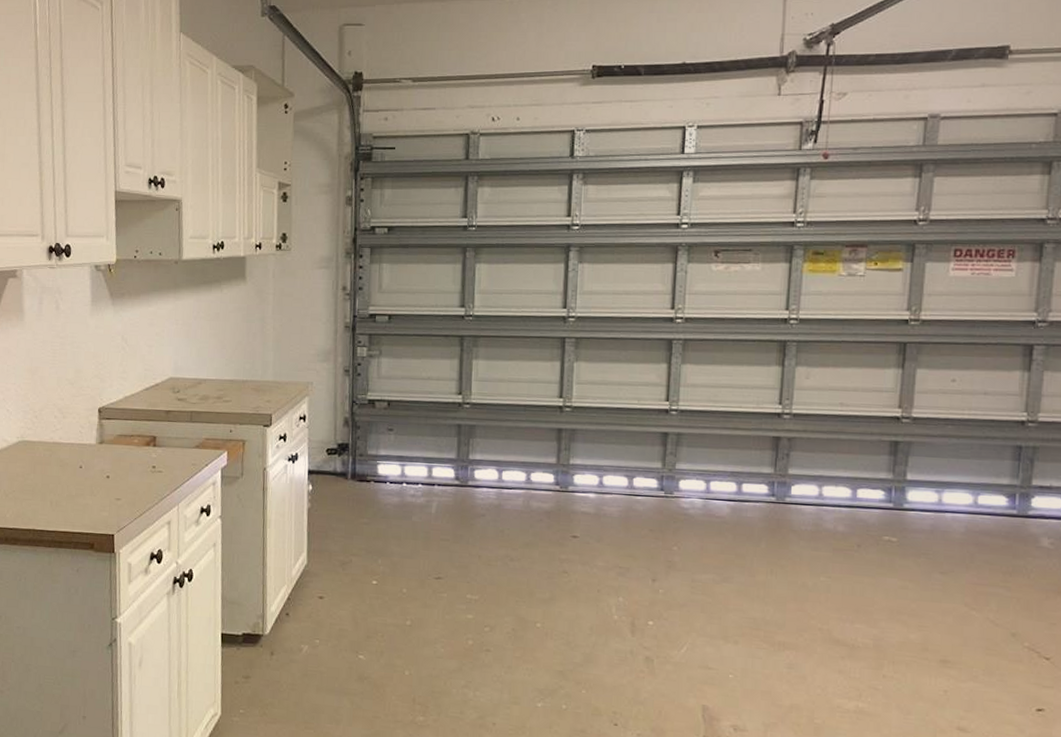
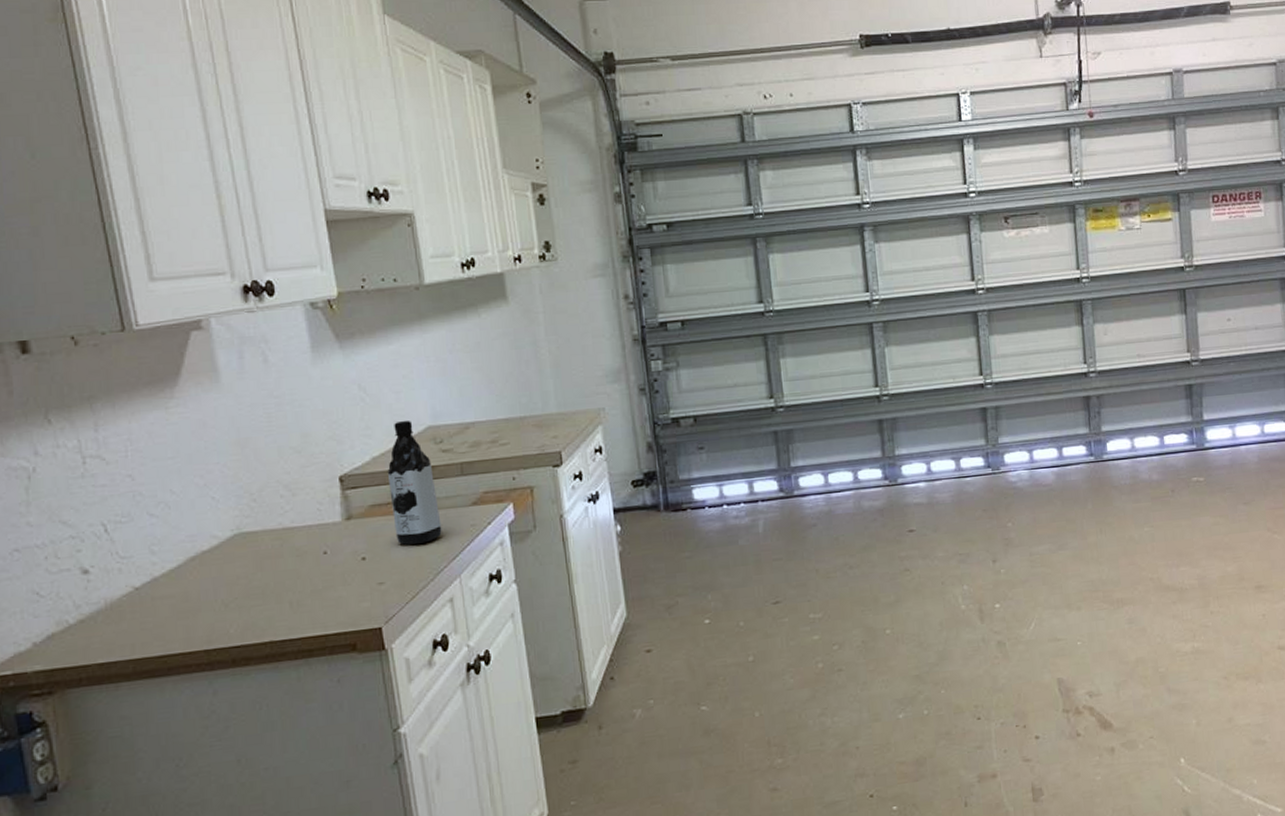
water bottle: none [134,369,170,473] -> present [387,420,442,545]

